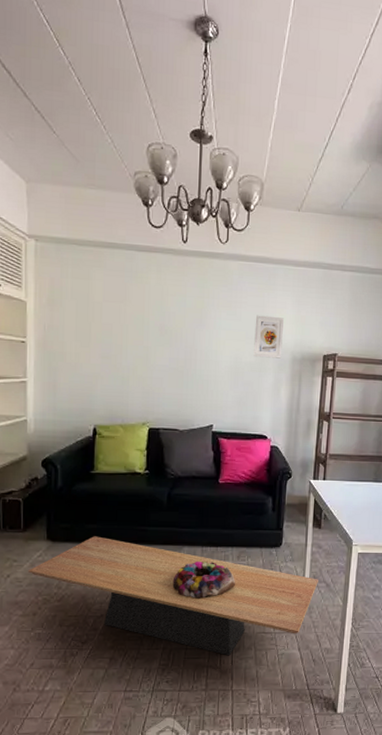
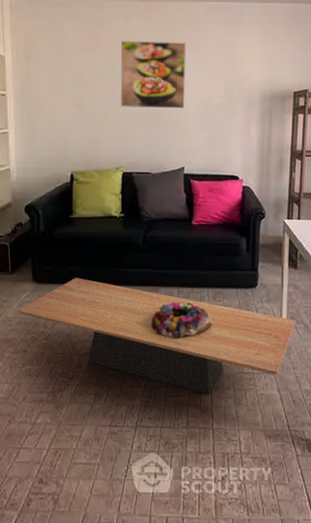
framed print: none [149,294,219,366] -> present [120,41,186,109]
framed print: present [253,315,284,359] -> none [222,55,251,98]

